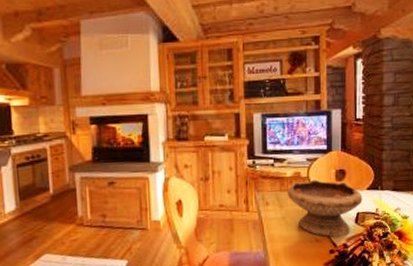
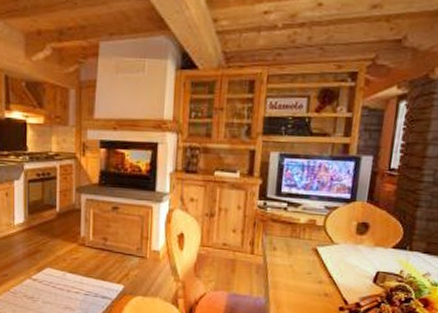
bowl: present [287,179,363,237] -> none [298,229,386,295]

